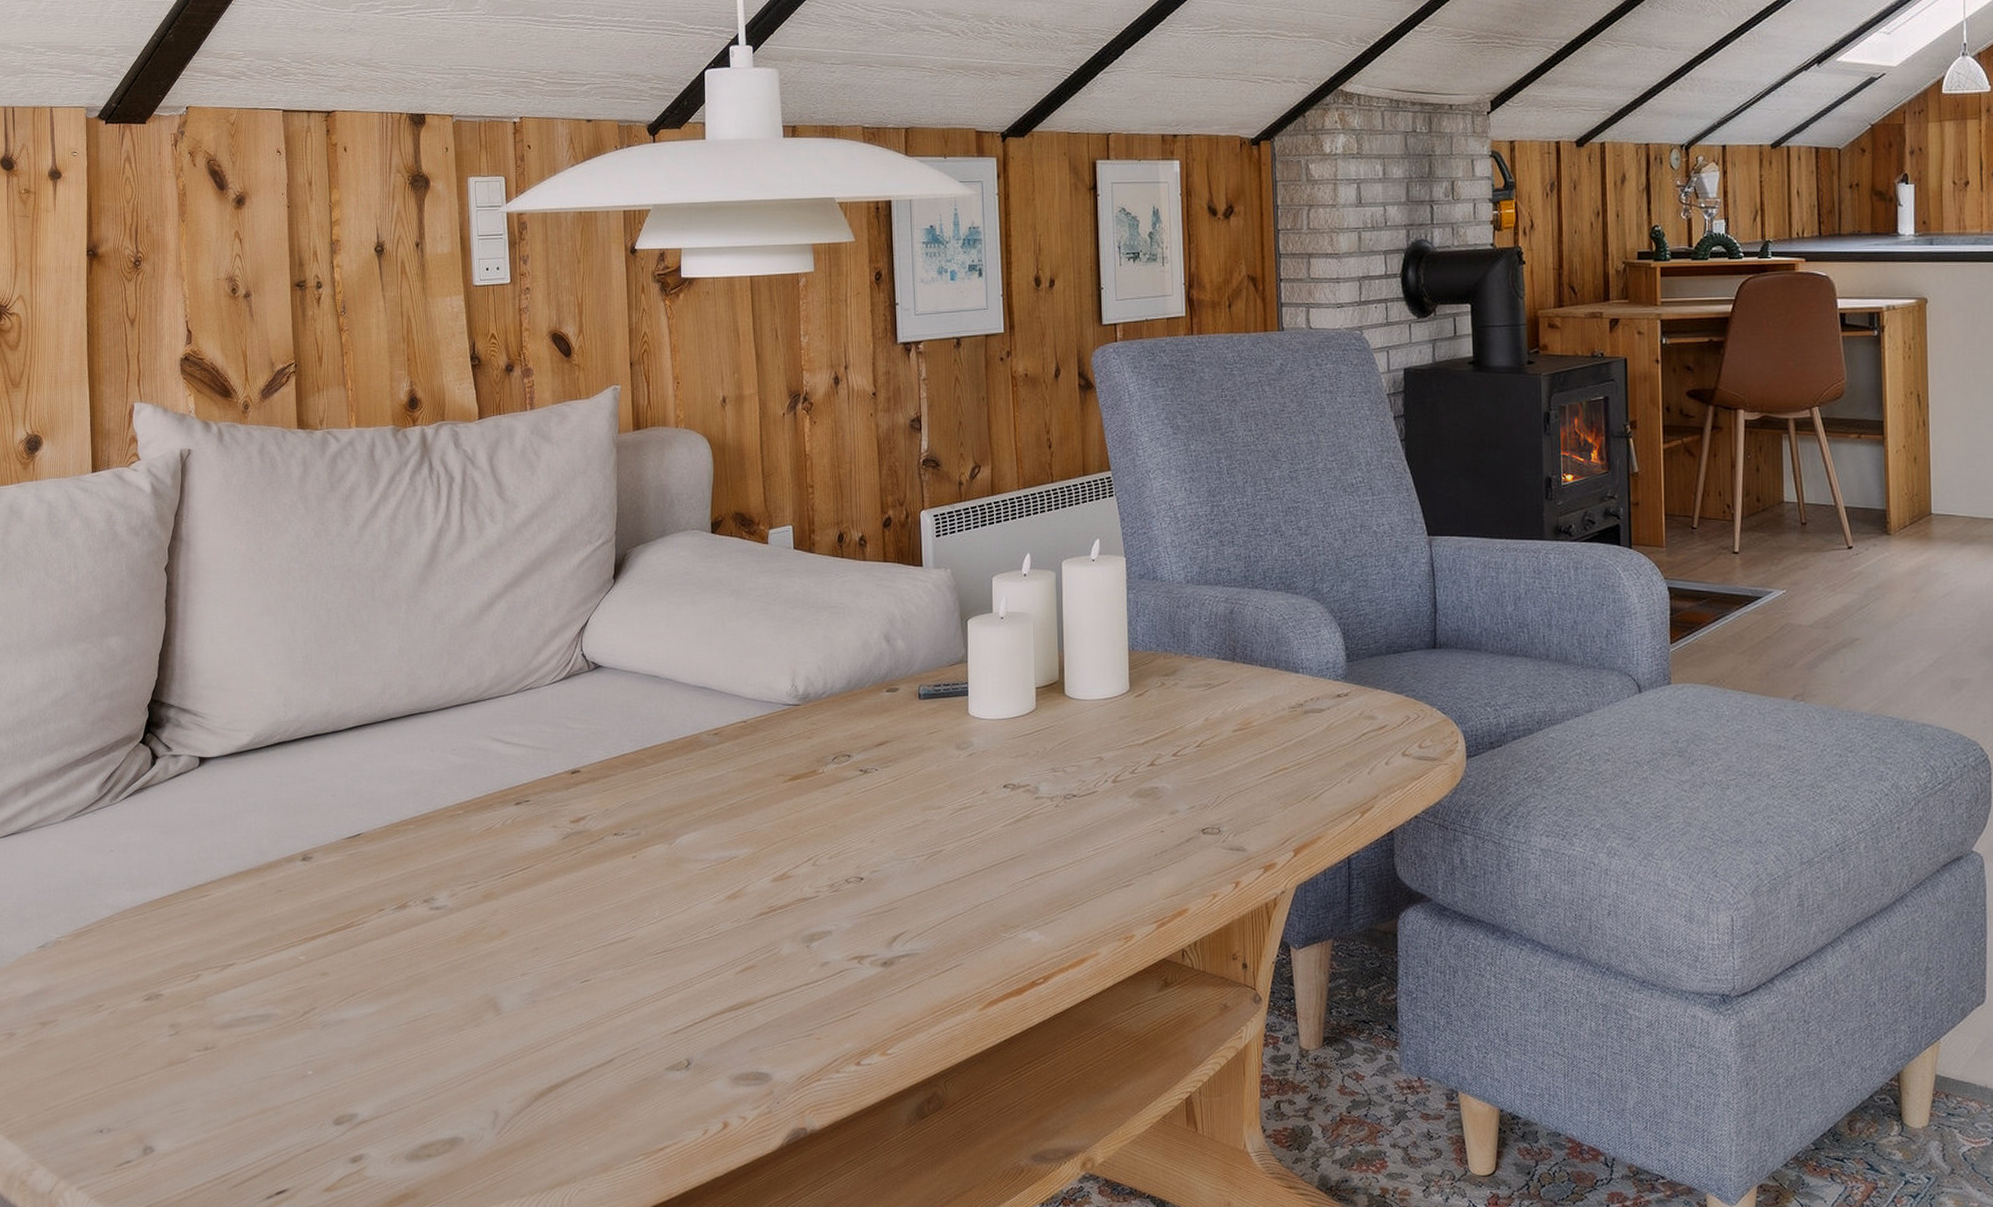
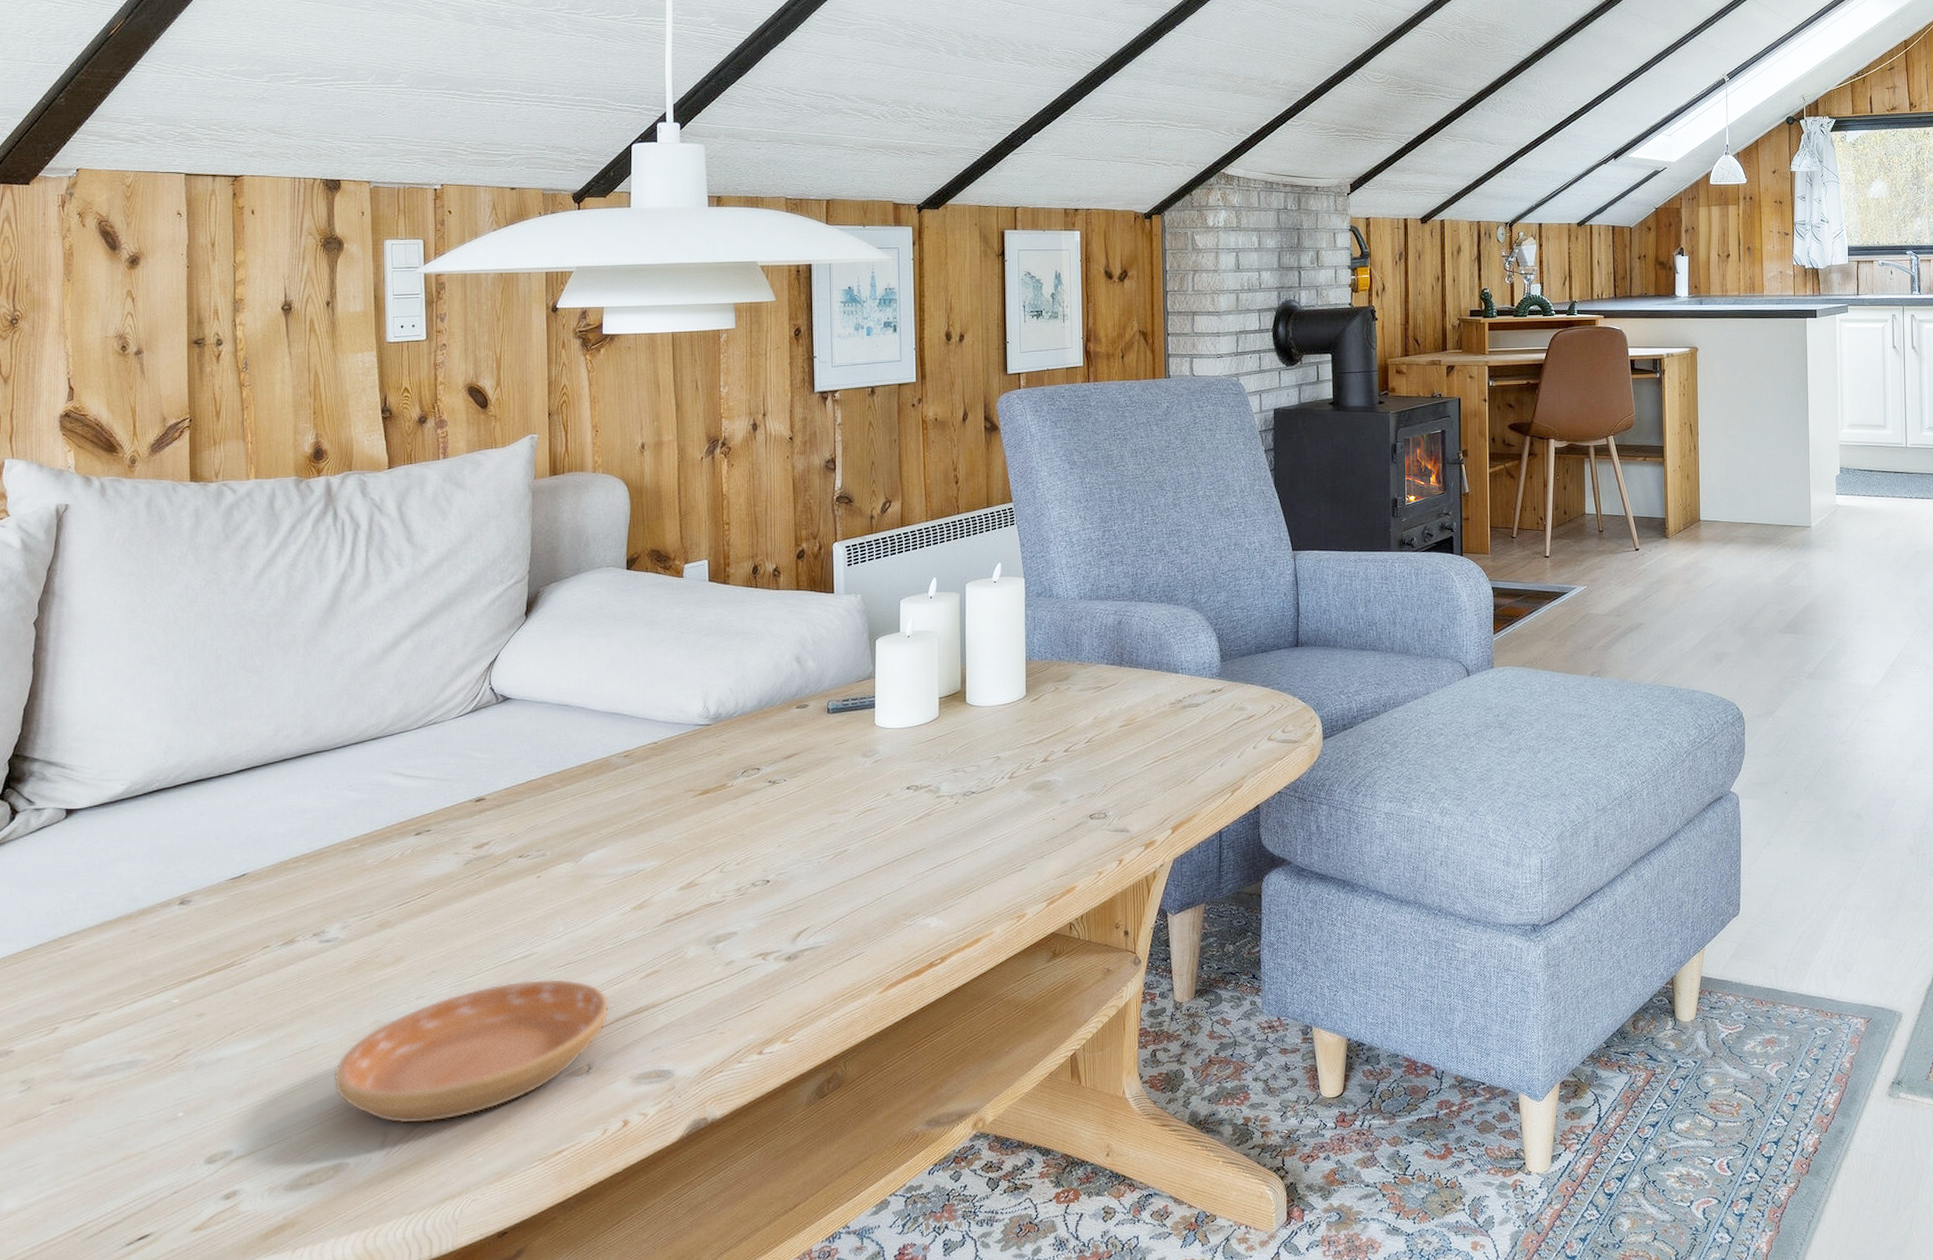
saucer: none [446,964,707,1105] -> present [333,978,610,1124]

